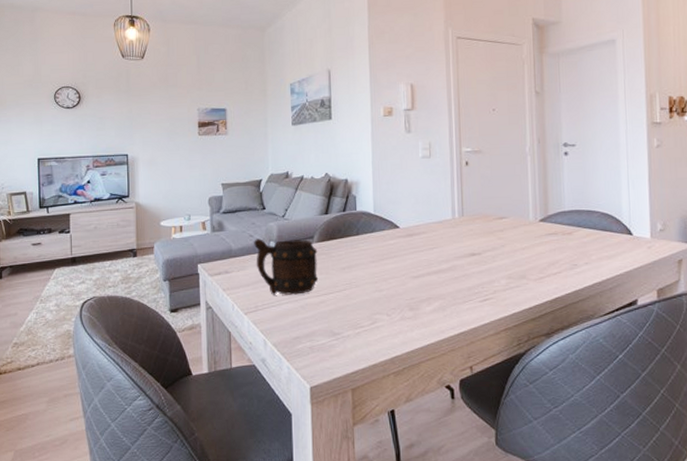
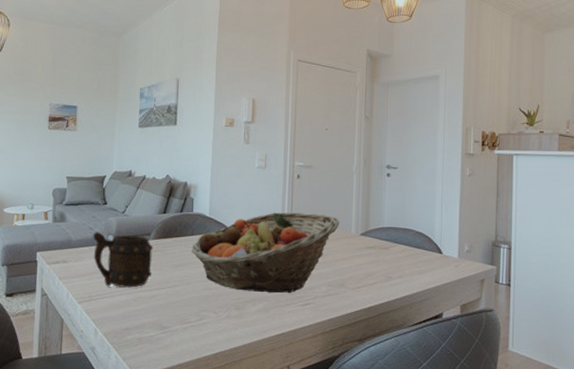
fruit basket: none [358,201,516,291] -> present [191,212,340,294]

